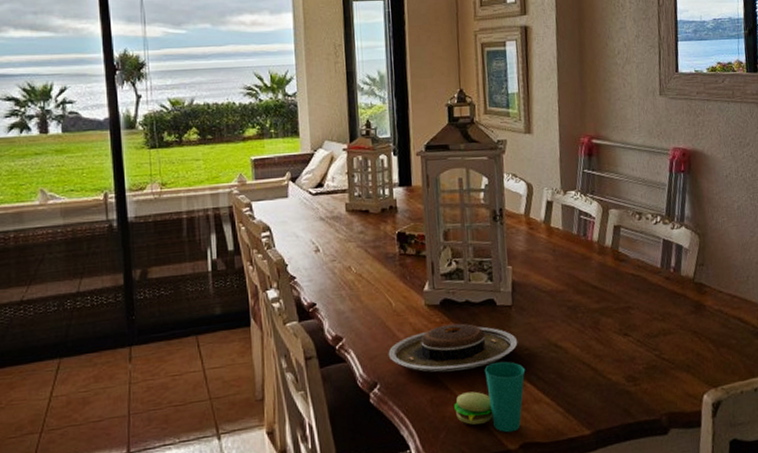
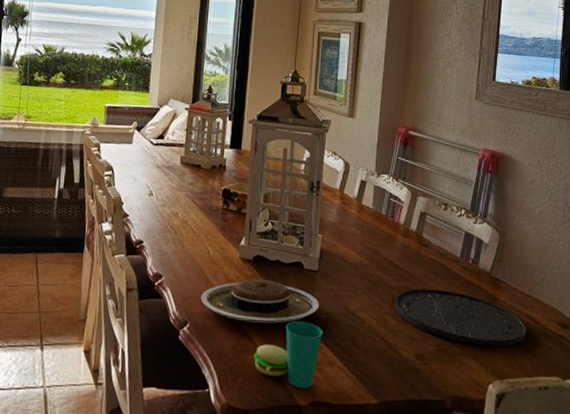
plate: none [597,304,737,357] -> present [395,289,527,347]

